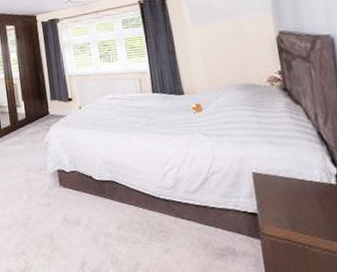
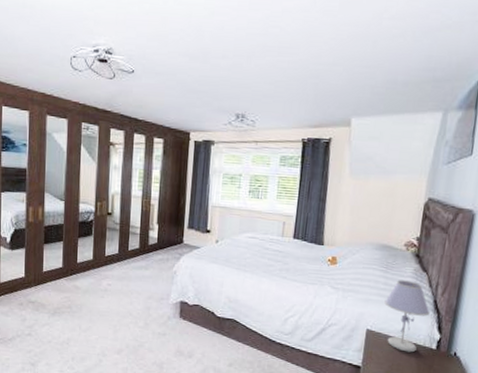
table lamp: none [263,116,317,192] -> present [384,280,430,353]

